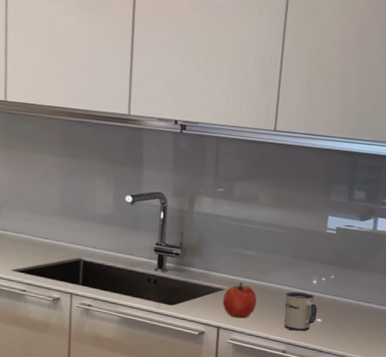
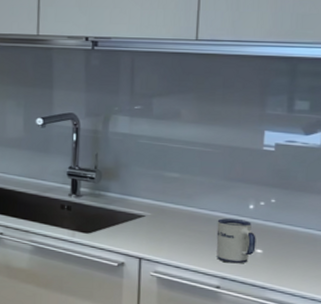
apple: present [222,282,257,318] -> none [144,208,183,248]

